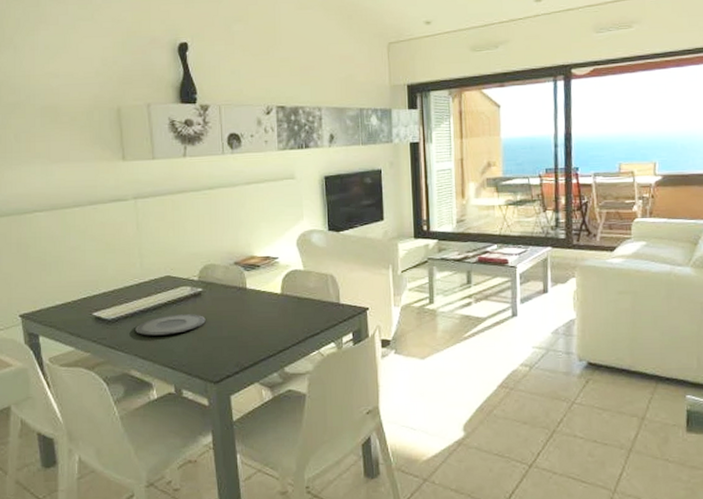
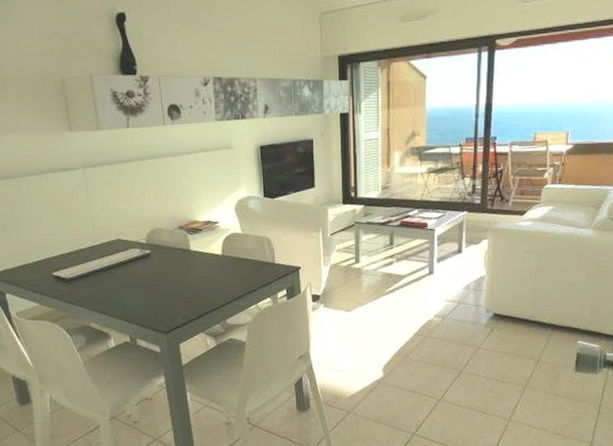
plate: present [135,314,206,336] -> none [92,273,155,293]

